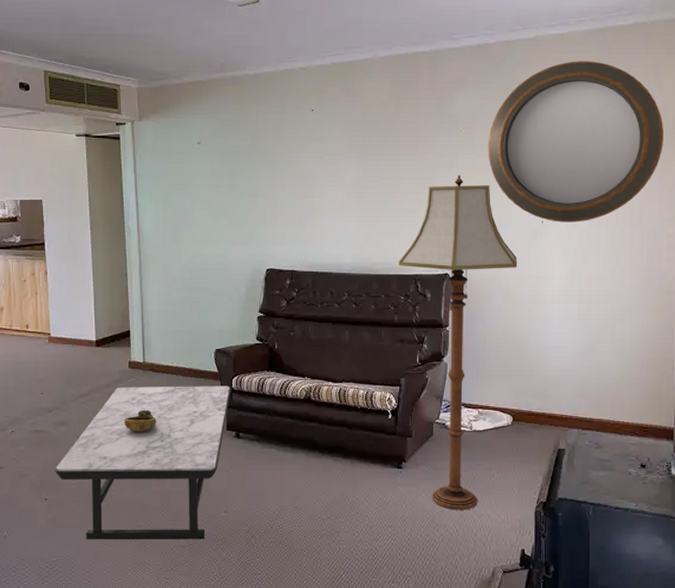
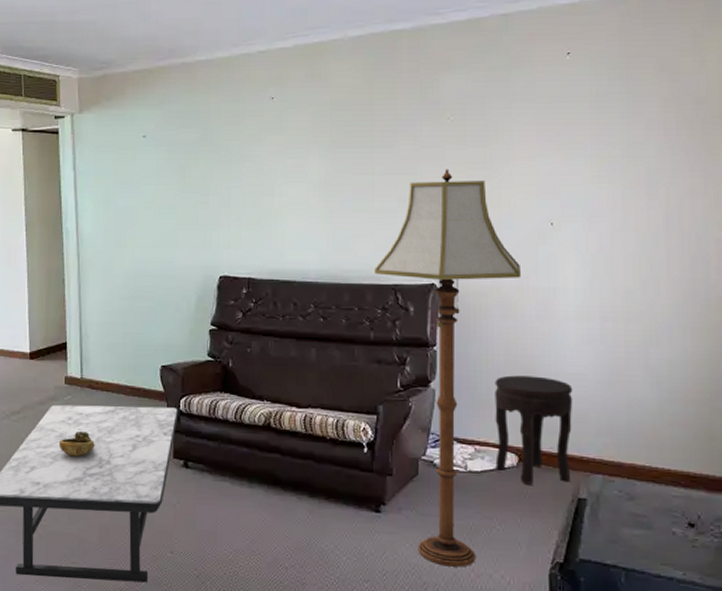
home mirror: present [488,61,663,223] -> none [482,34,707,224]
side table: none [495,350,556,439] -> present [495,375,573,485]

